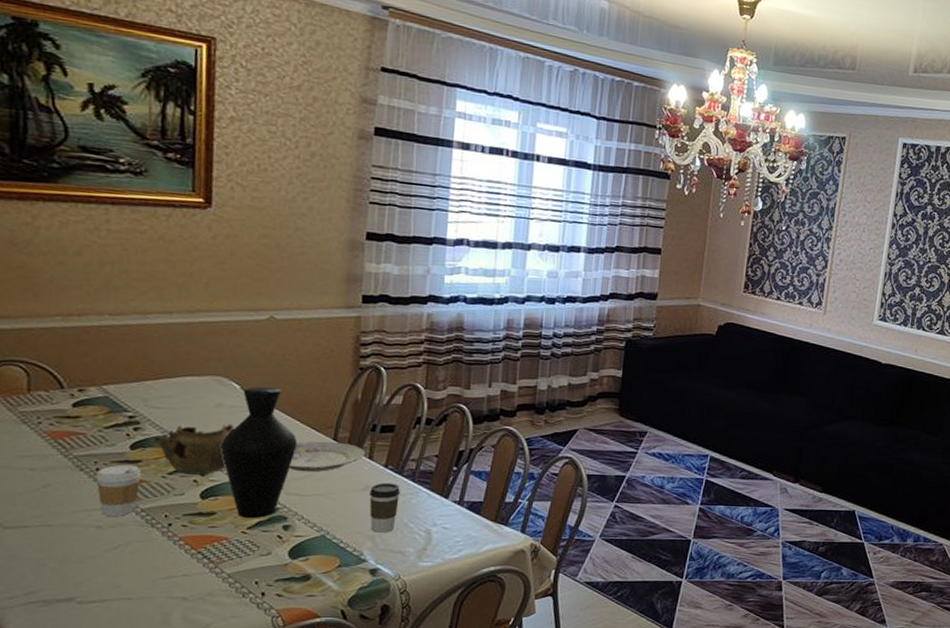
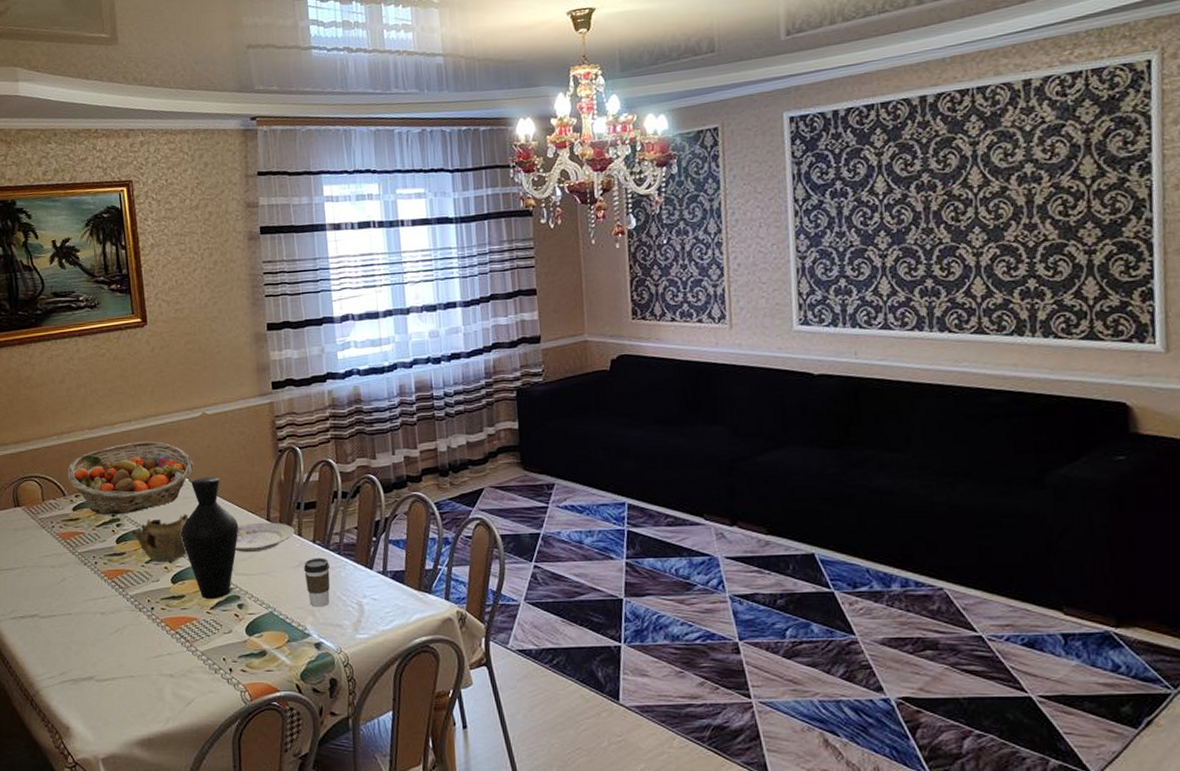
fruit basket: none [70,337,250,417] -> present [67,441,194,515]
coffee cup: present [96,464,142,516] -> none [96,557,127,603]

